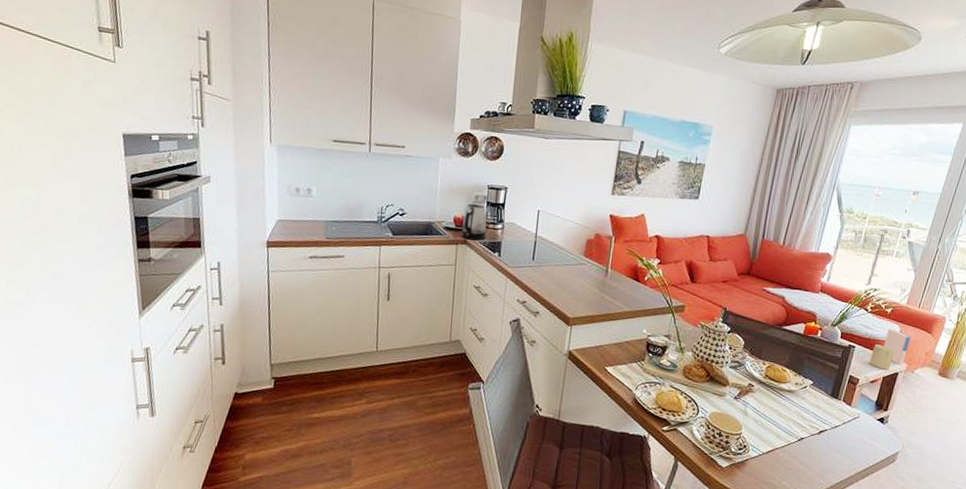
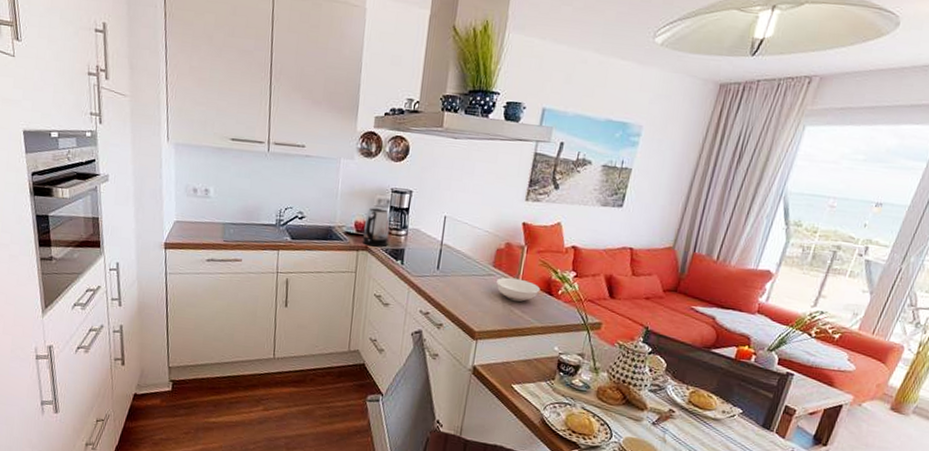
bowl: none [588,266,628,288] -> present [496,277,541,302]
candle: present [869,344,895,370] -> none [809,373,841,402]
book: present [884,329,911,365] -> none [828,356,860,397]

